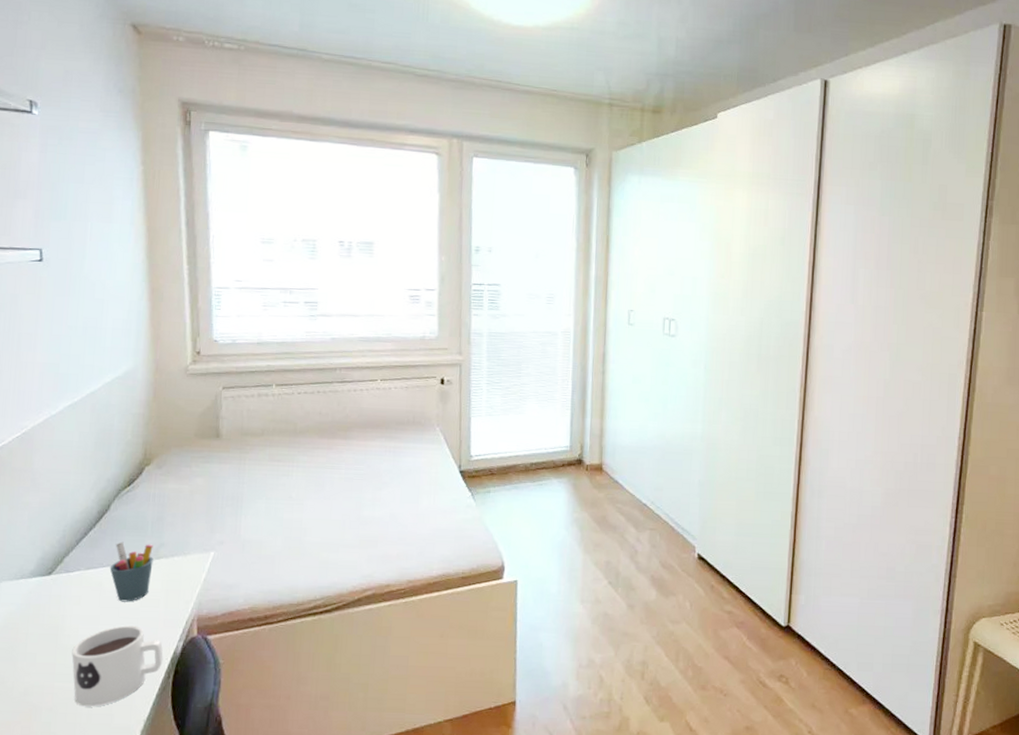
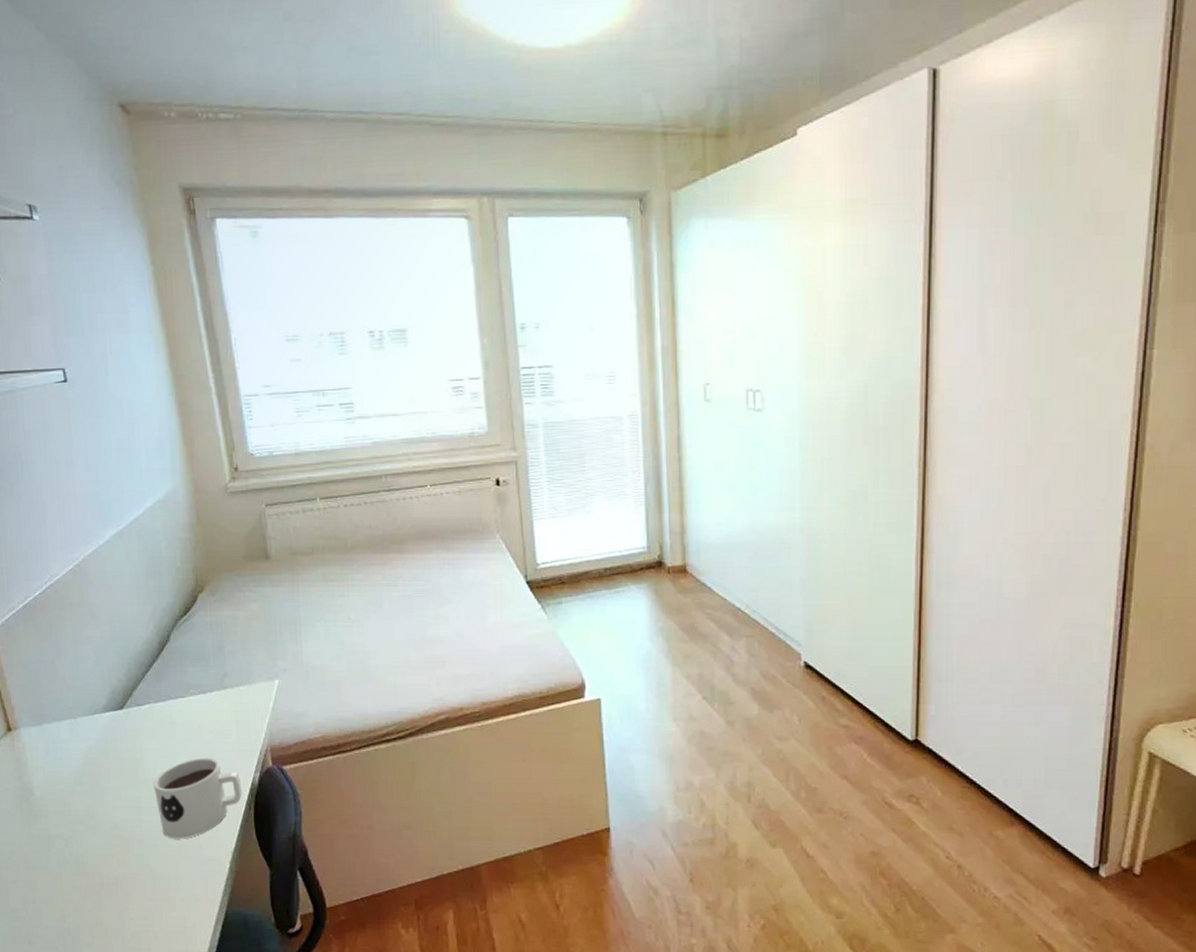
pen holder: present [109,541,154,602] -> none [178,673,220,734]

